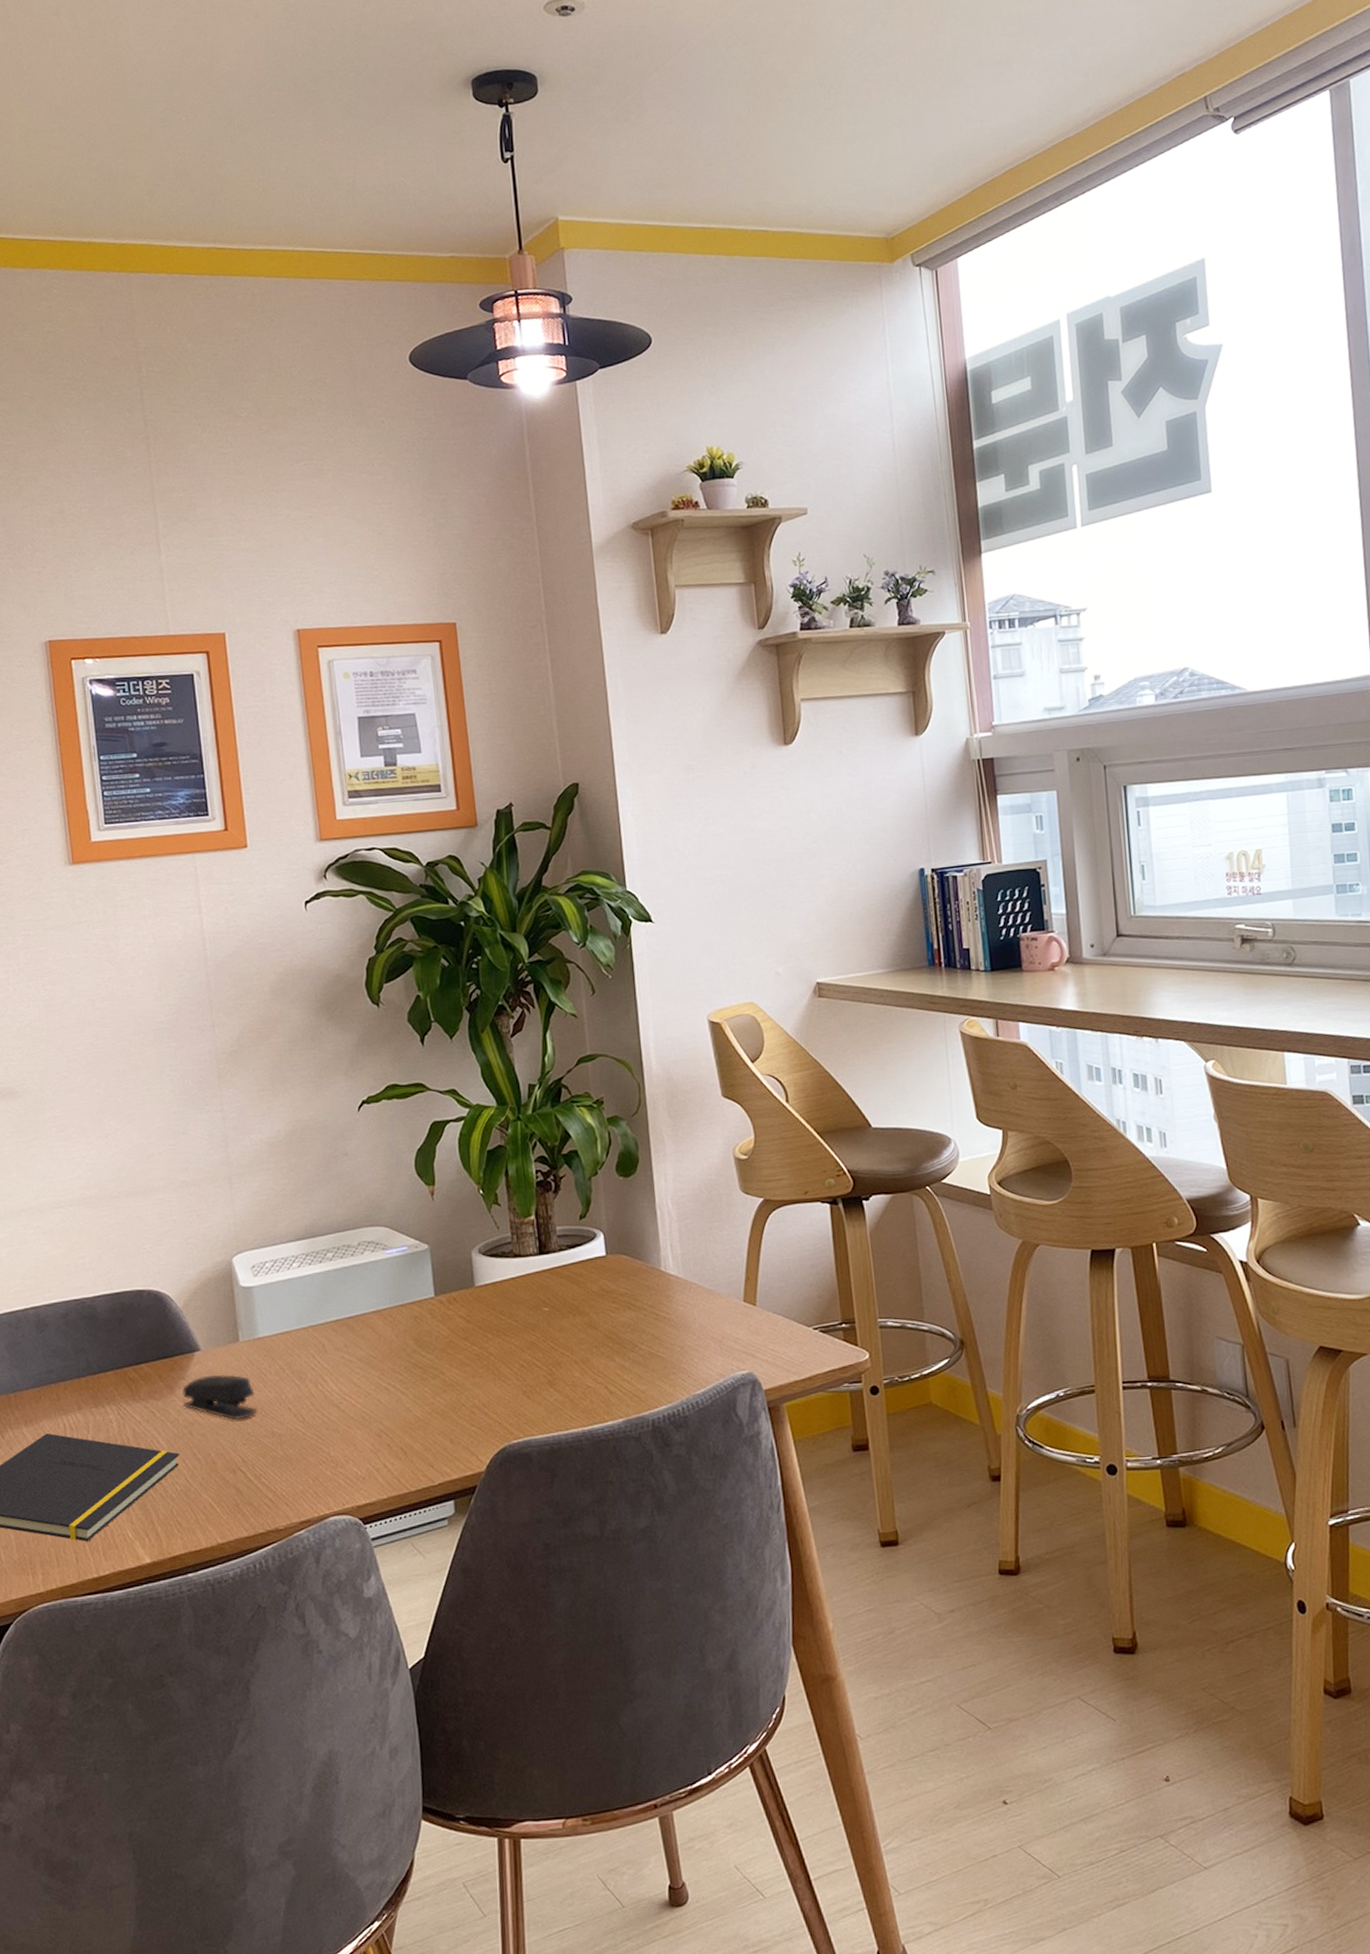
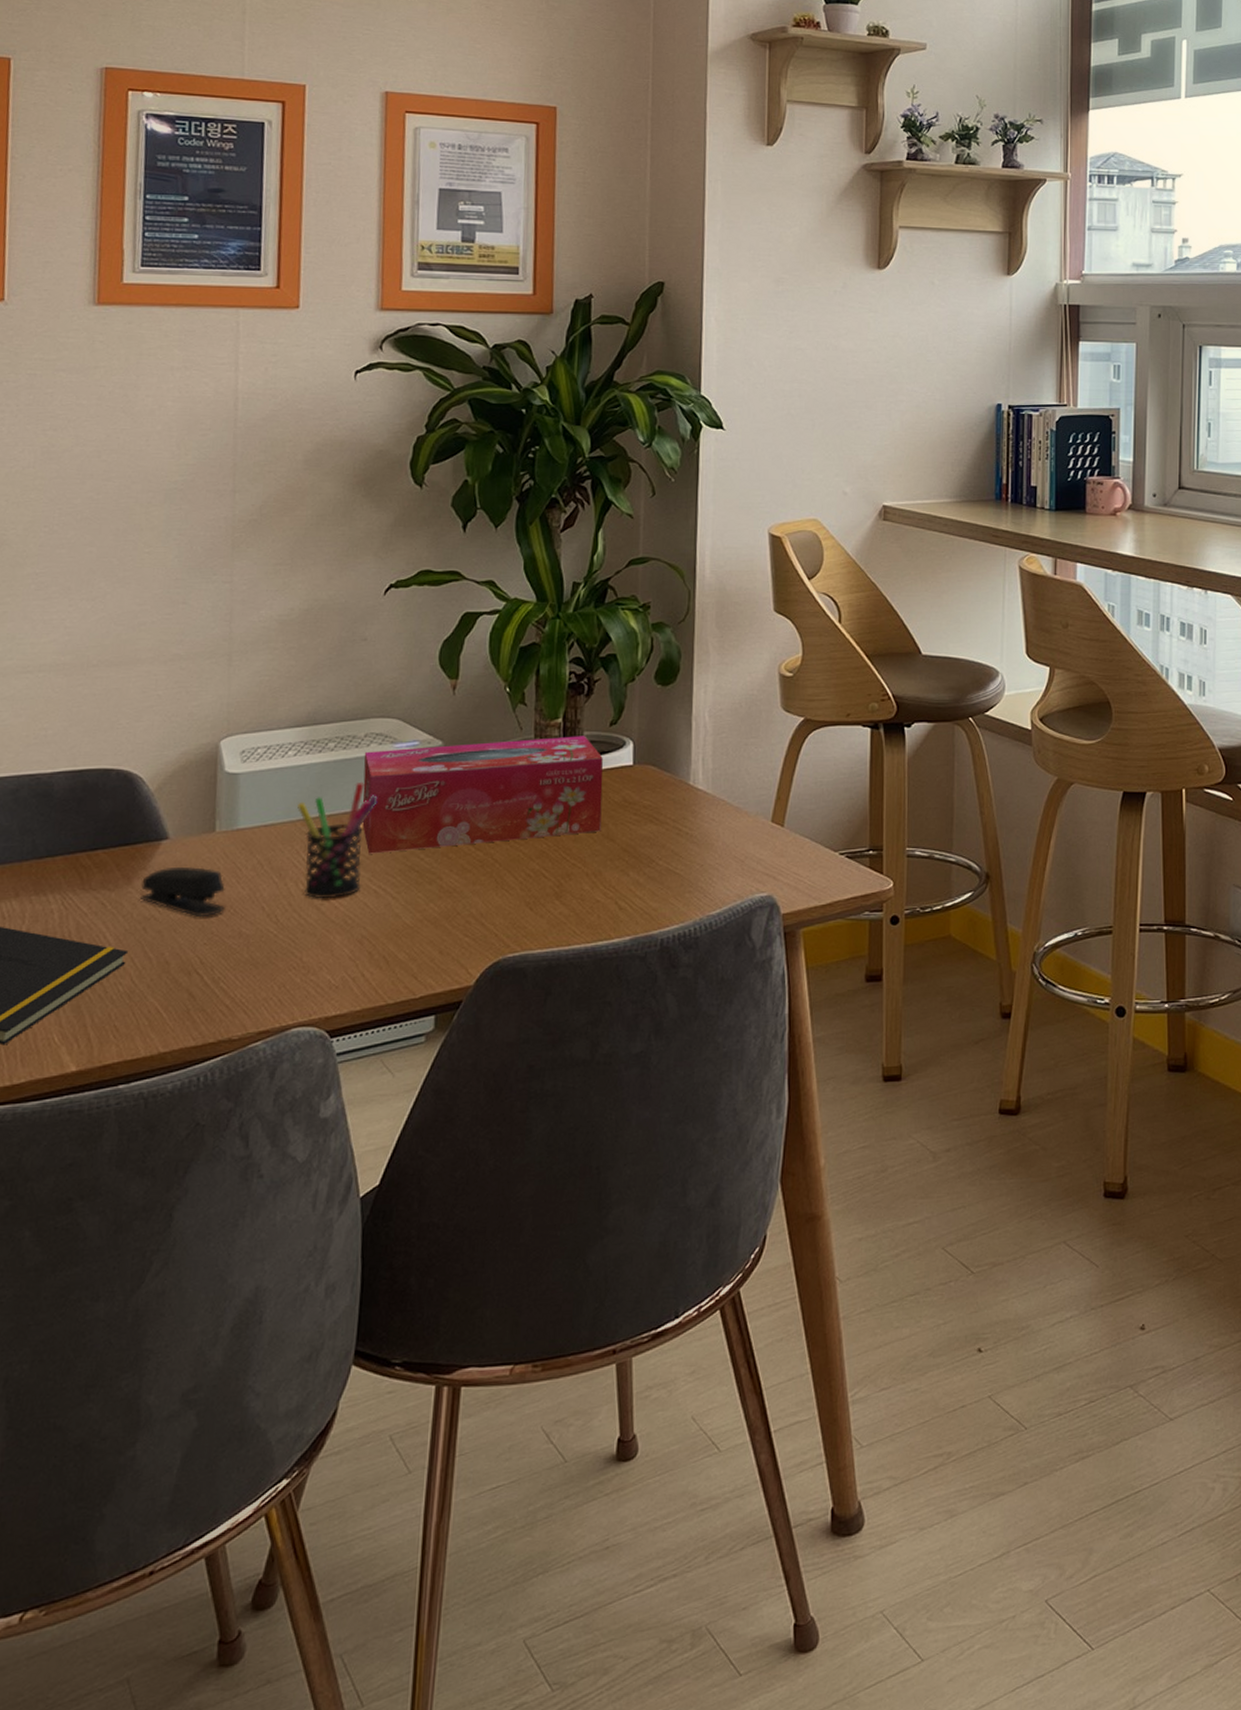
pen holder: none [307,1287,377,1398] -> present [297,781,378,899]
tissue box: none [359,1230,583,1354] -> present [362,736,603,854]

